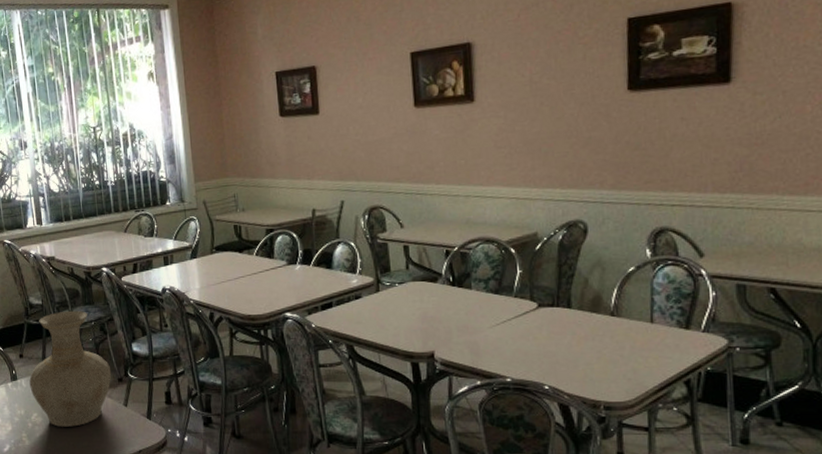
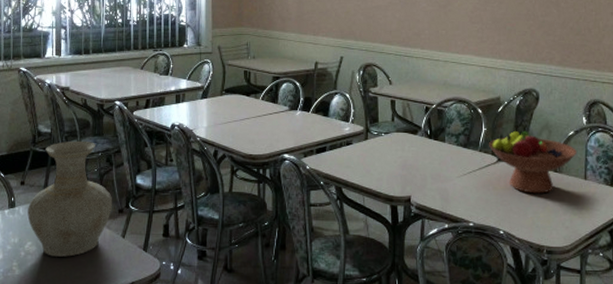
fruit bowl: none [526,269,639,342] -> present [489,130,577,194]

